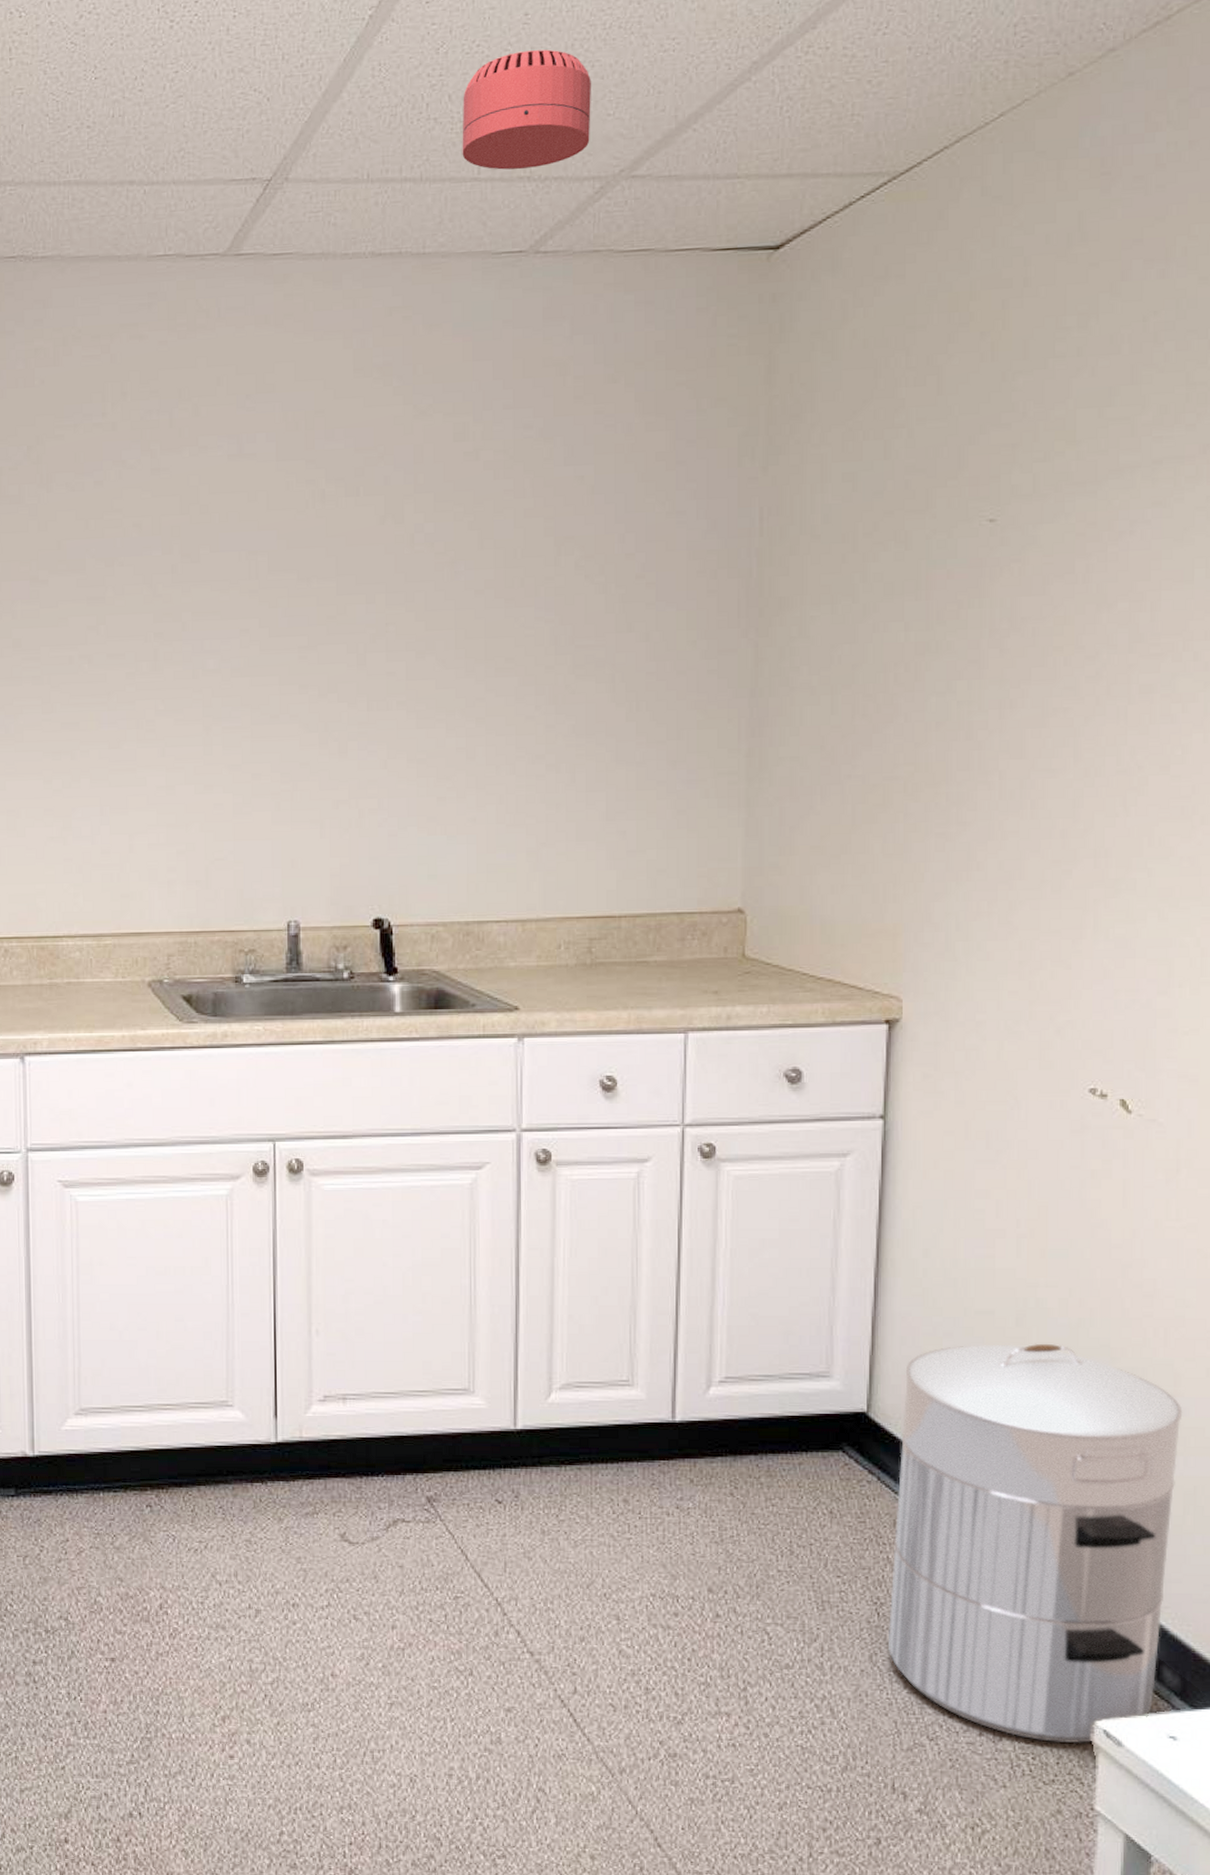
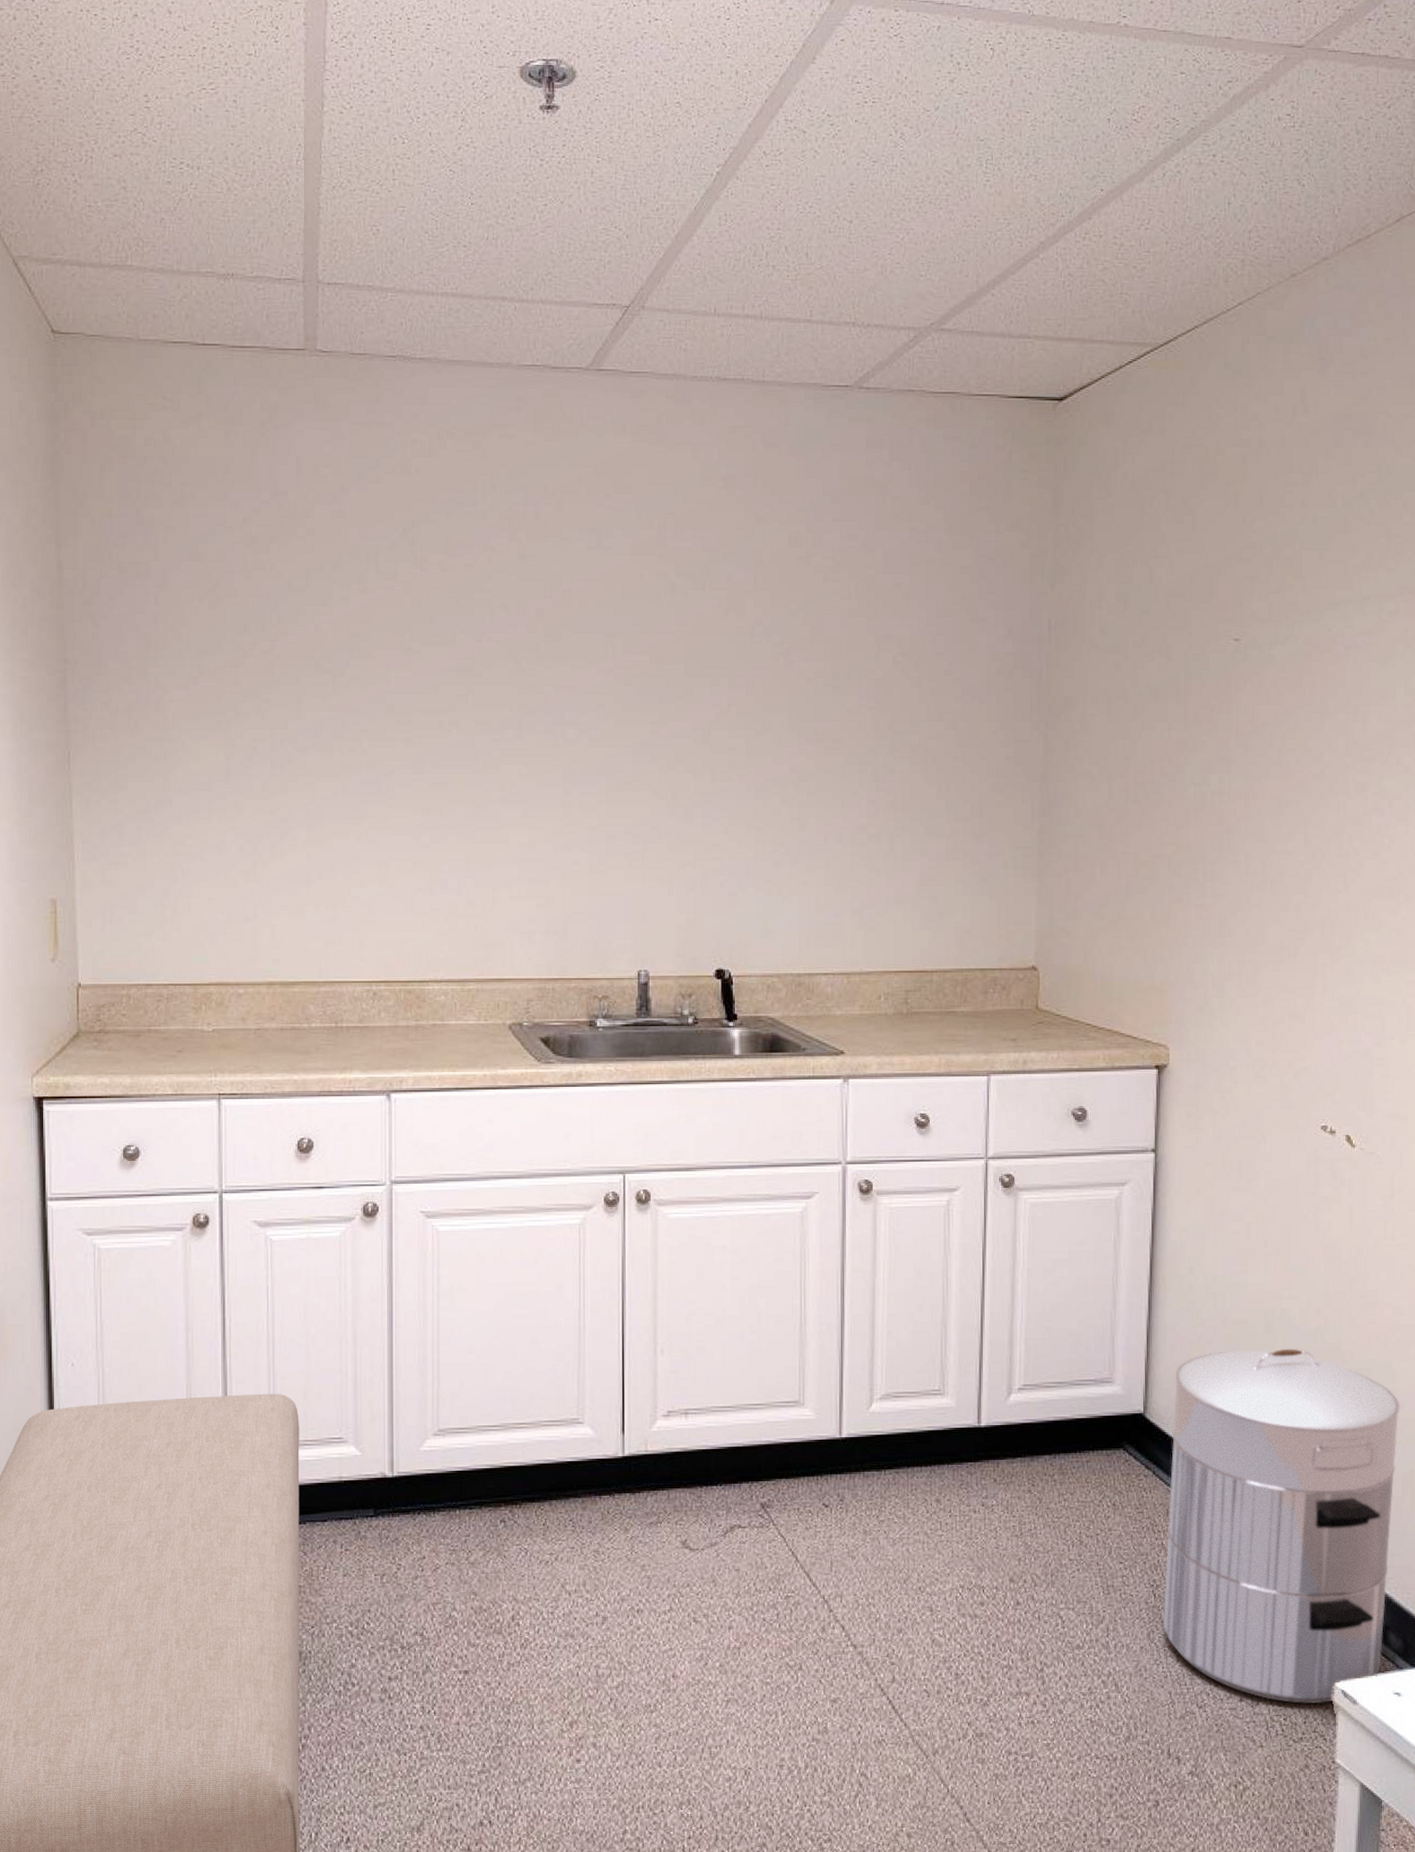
smoke detector: present [462,49,591,170] -> none [796,215,907,315]

